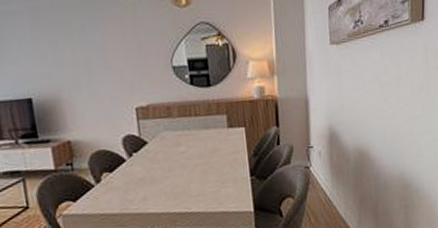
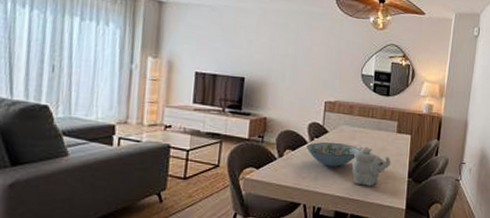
decorative bowl: none [126,152,189,183] -> present [306,142,360,167]
teapot: none [183,150,229,196] -> present [352,146,391,186]

